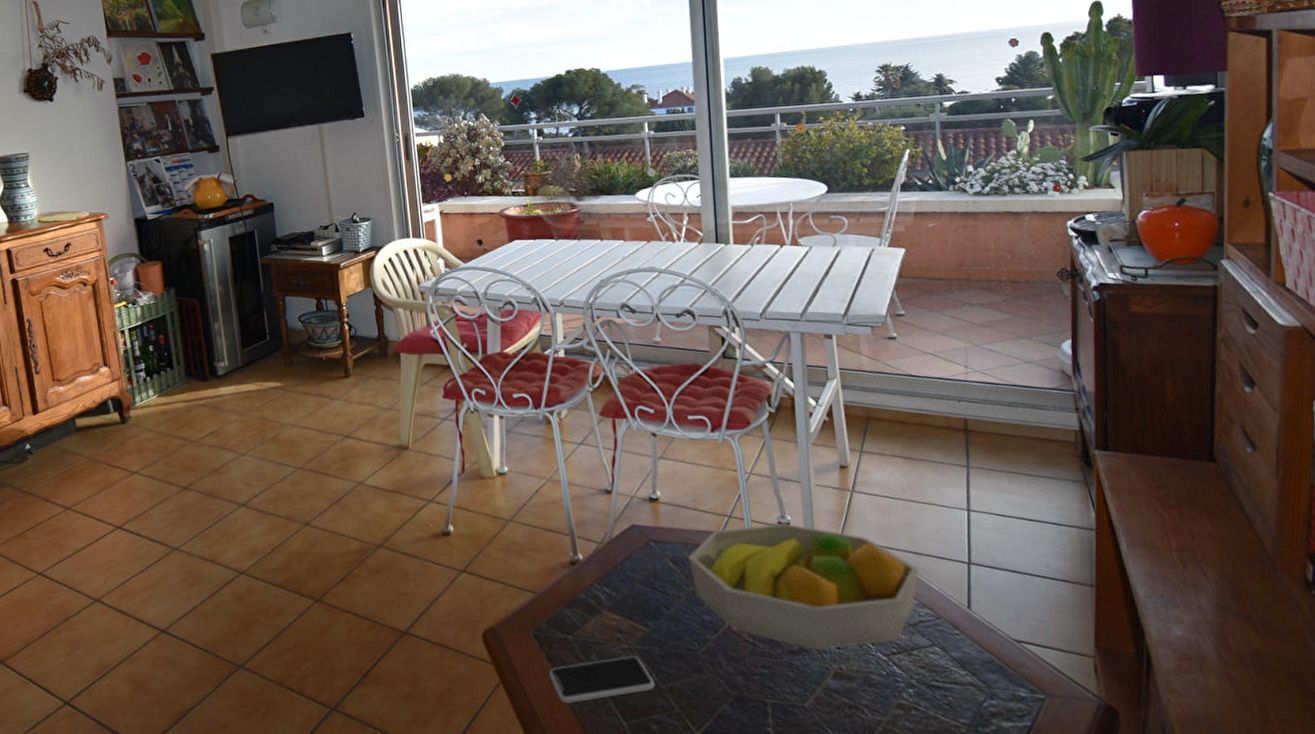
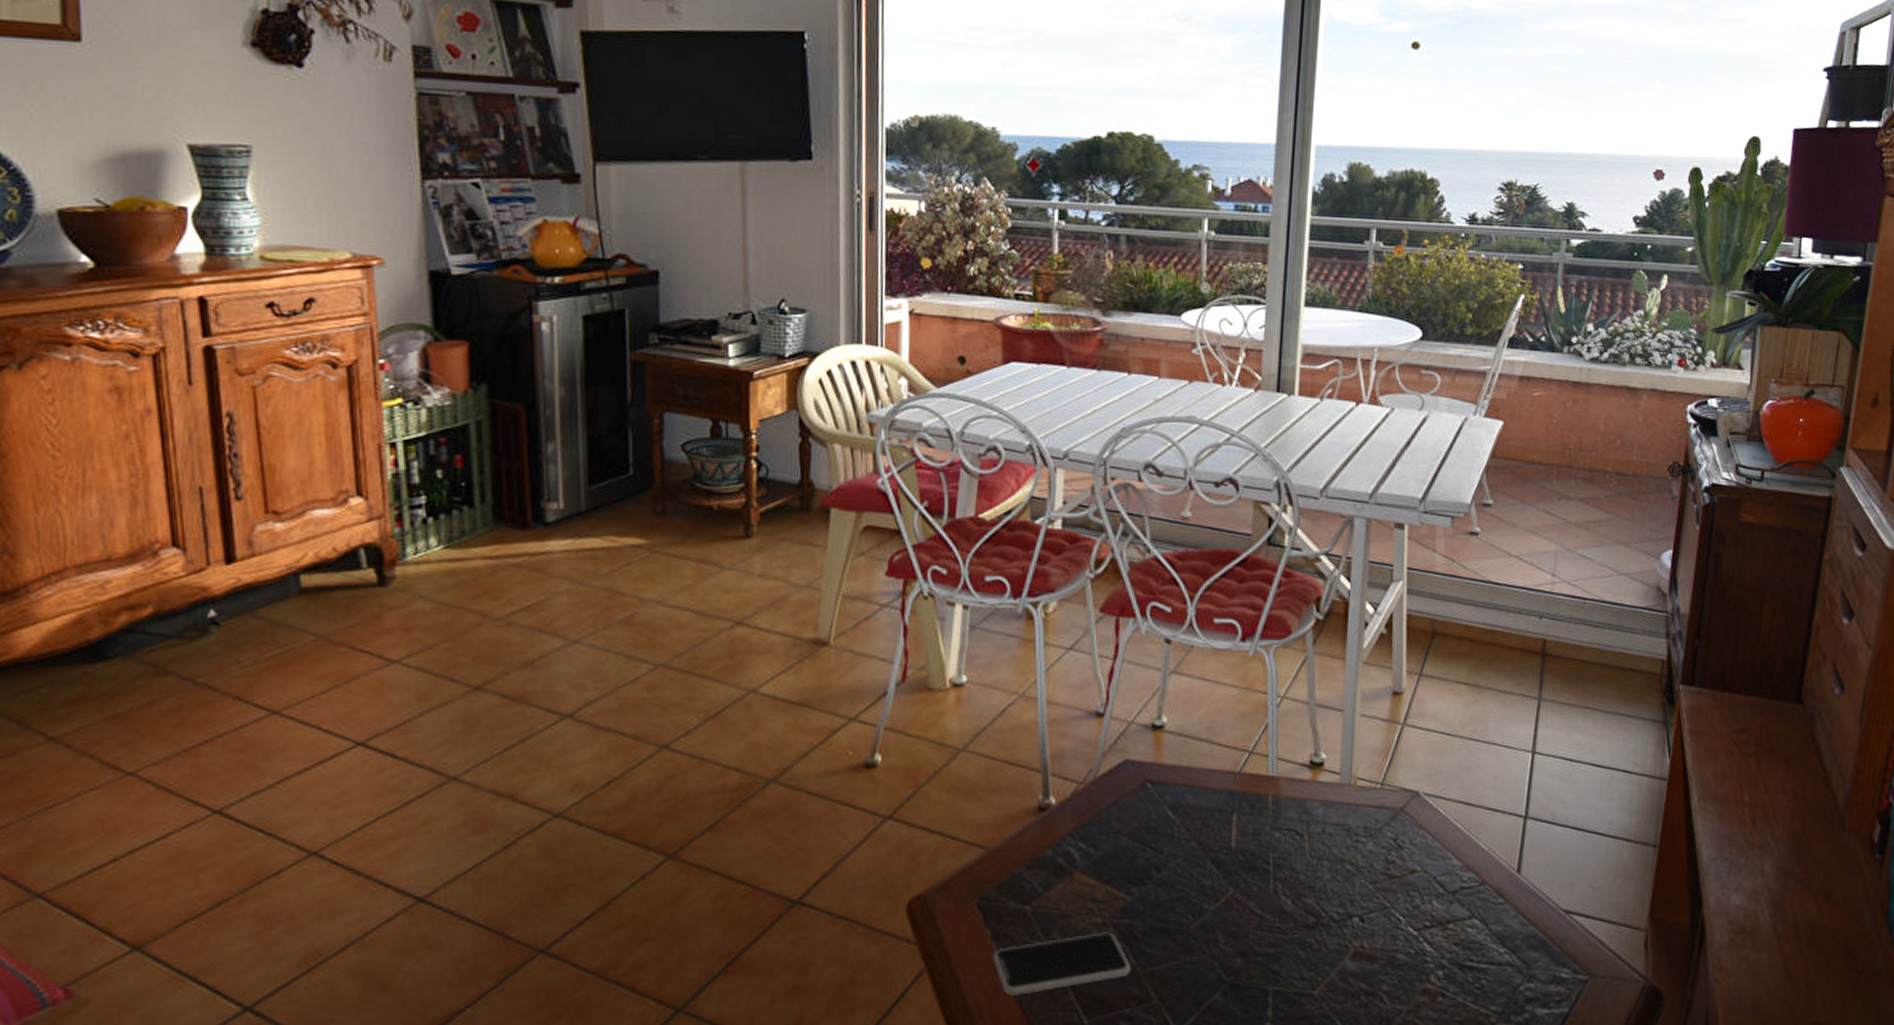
fruit bowl: present [688,522,919,650] -> none [1193,761,1469,924]

